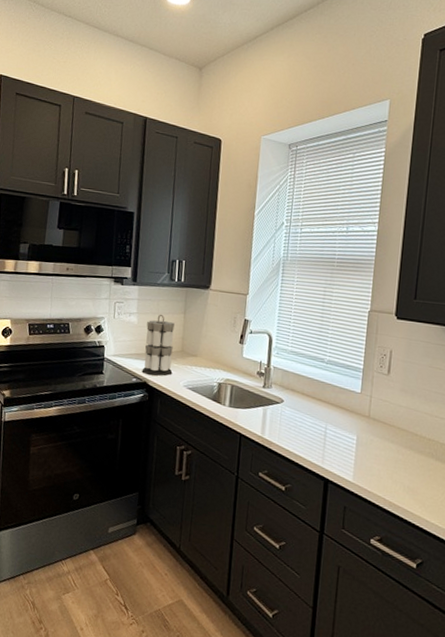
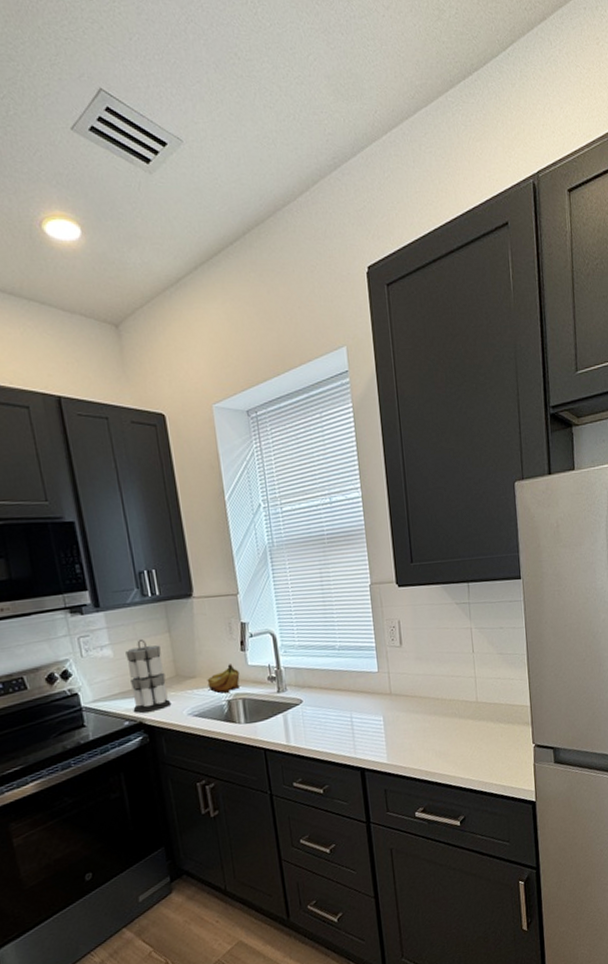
fruit: none [205,352,234,376] -> present [207,664,240,694]

